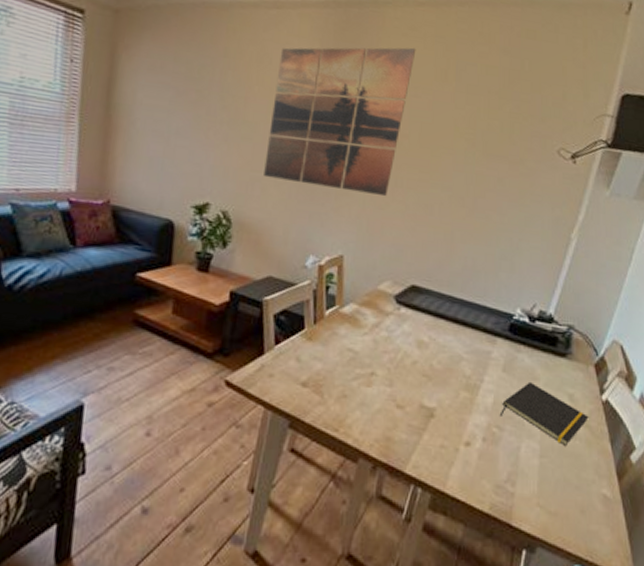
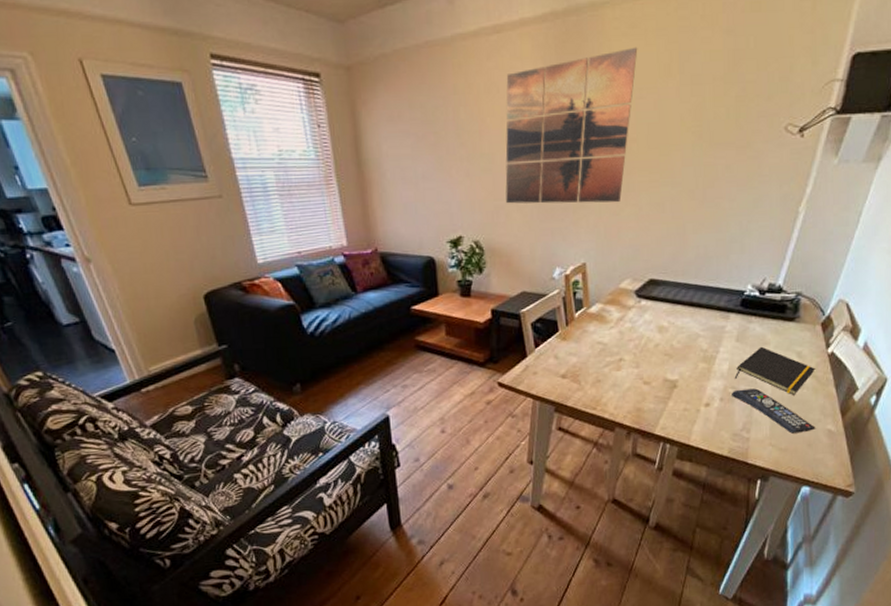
remote control: none [496,430,589,495] -> present [732,388,816,434]

